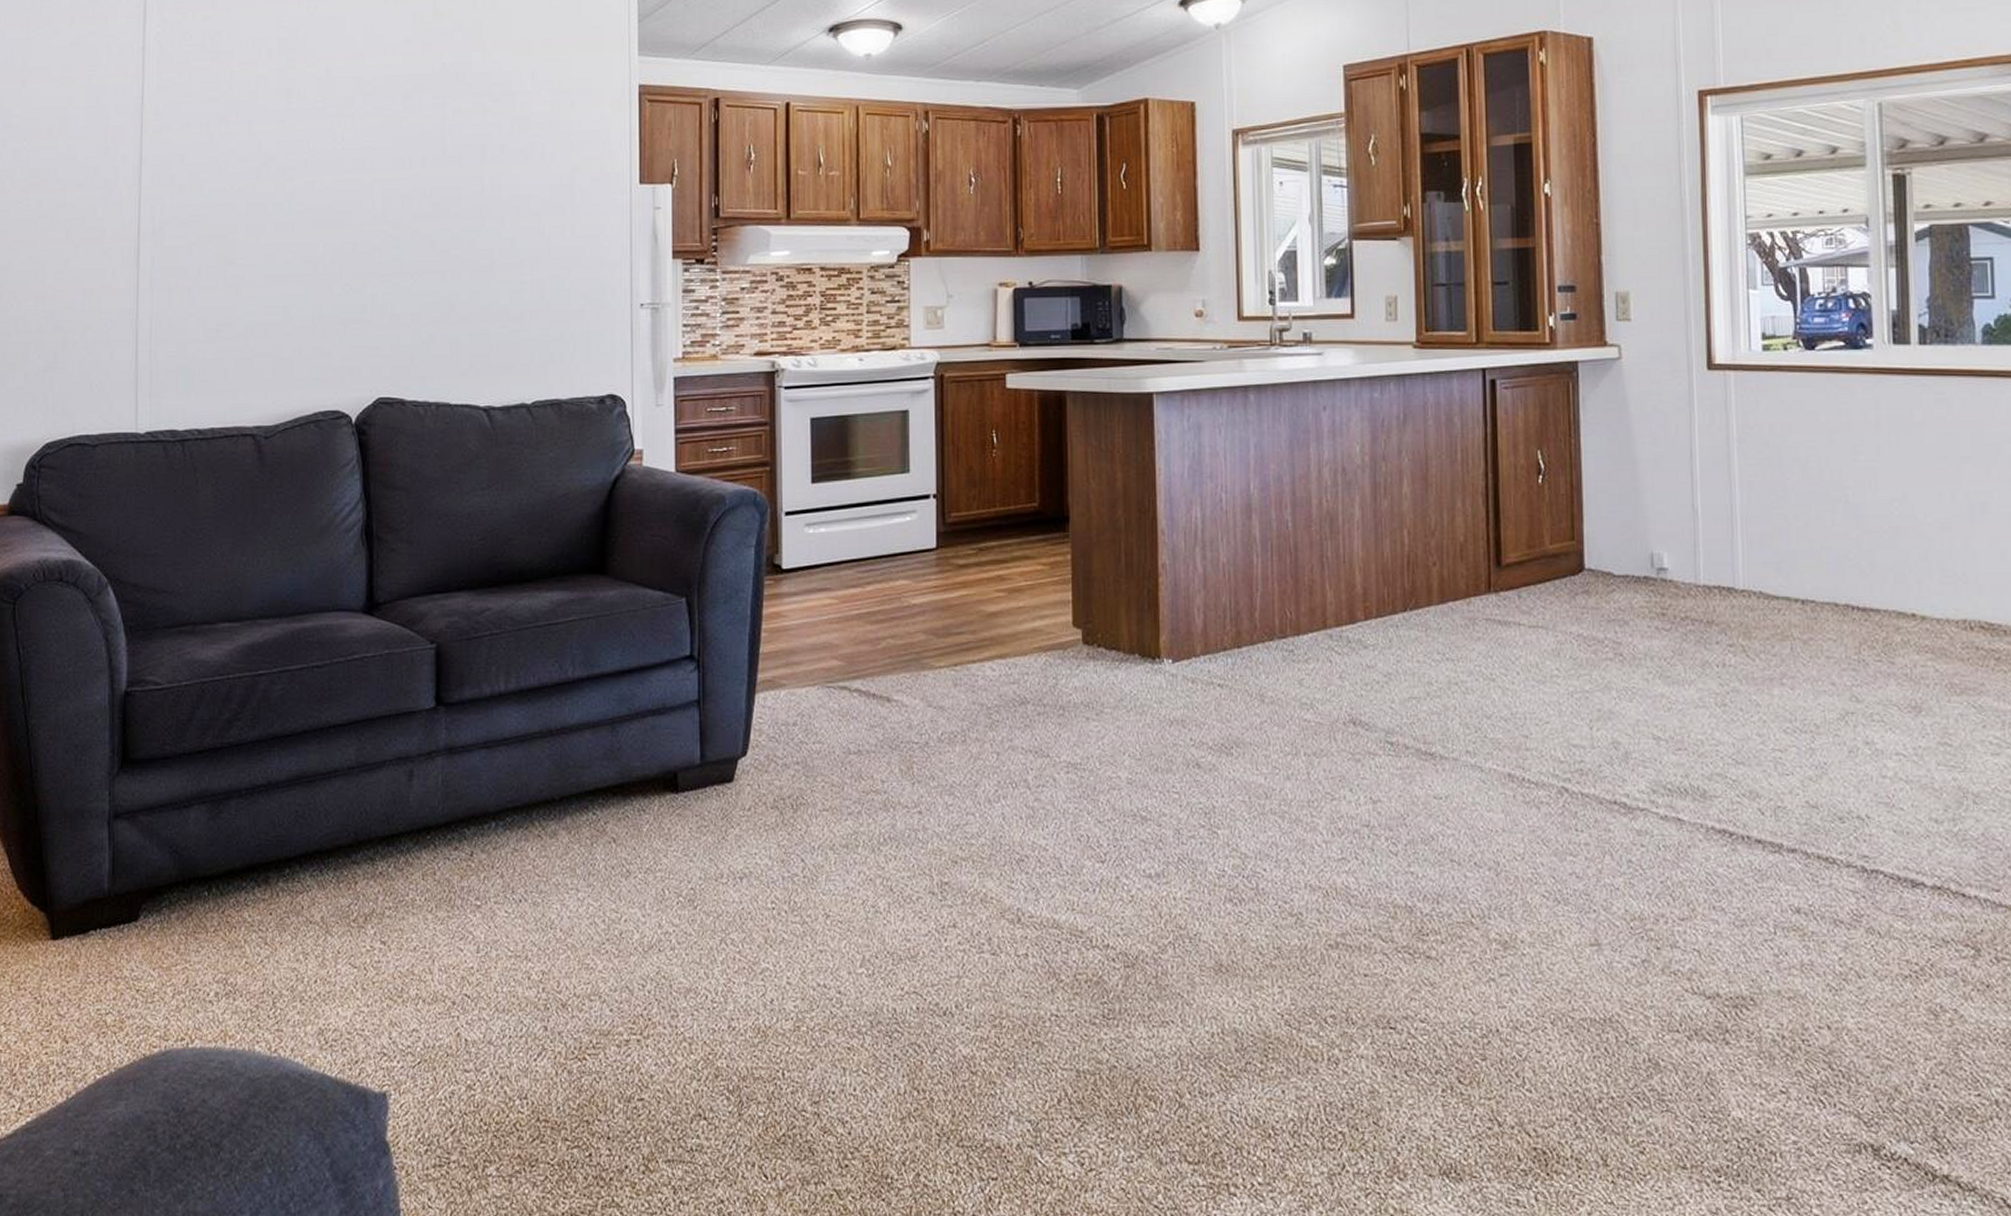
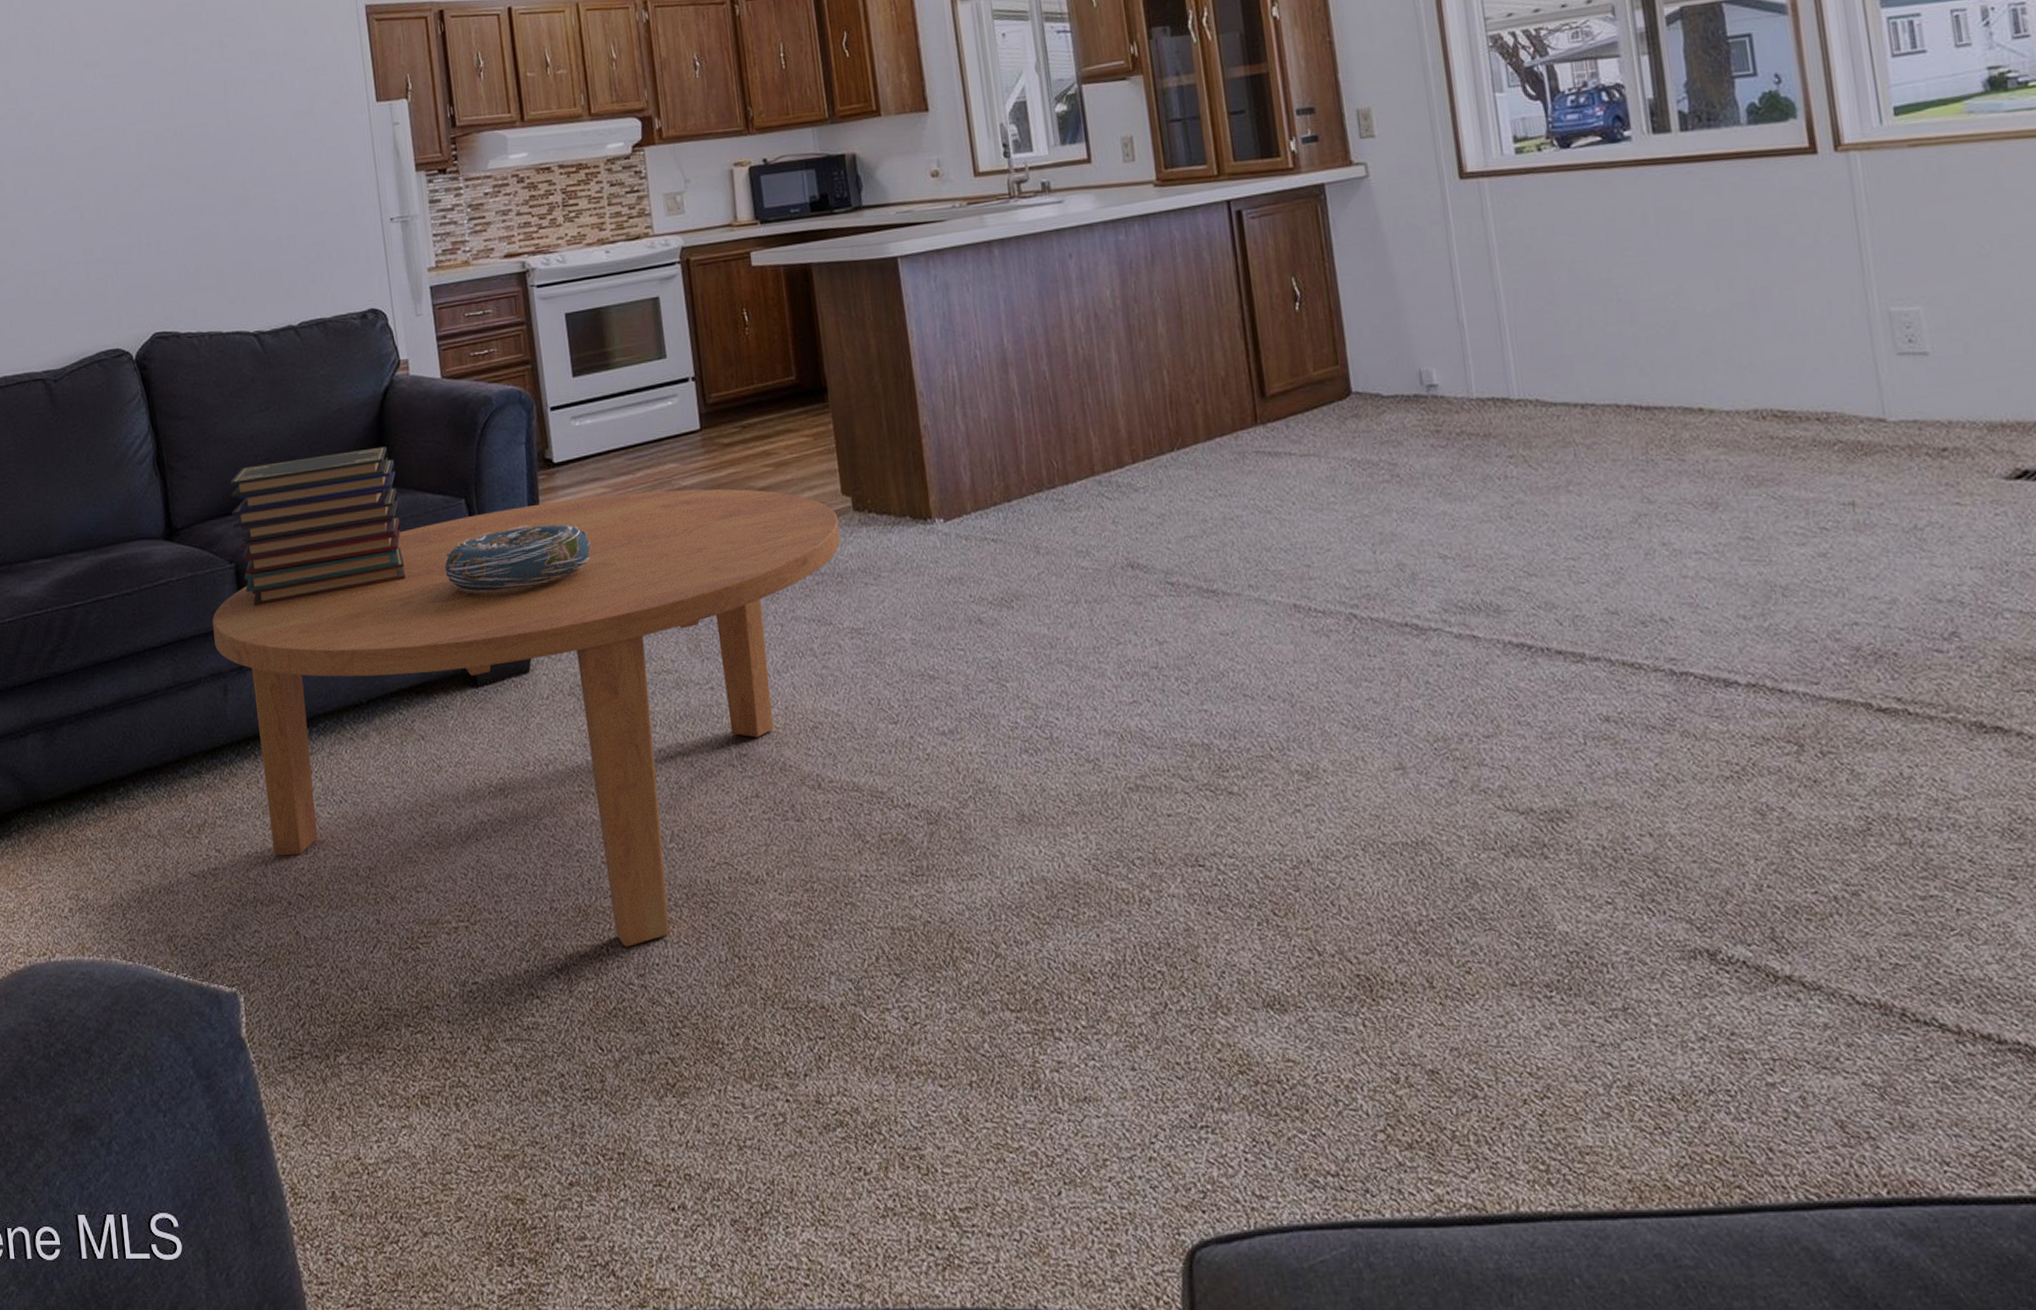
coffee table: none [405,606,1067,1072] -> present [212,488,841,947]
book stack: none [439,537,616,690] -> present [230,446,406,606]
decorative bowl: none [656,630,812,697] -> present [444,523,591,595]

